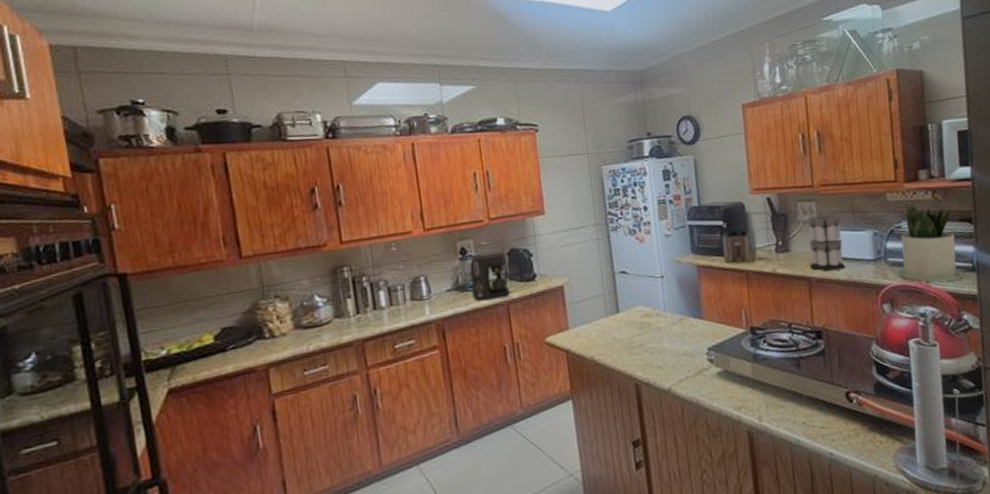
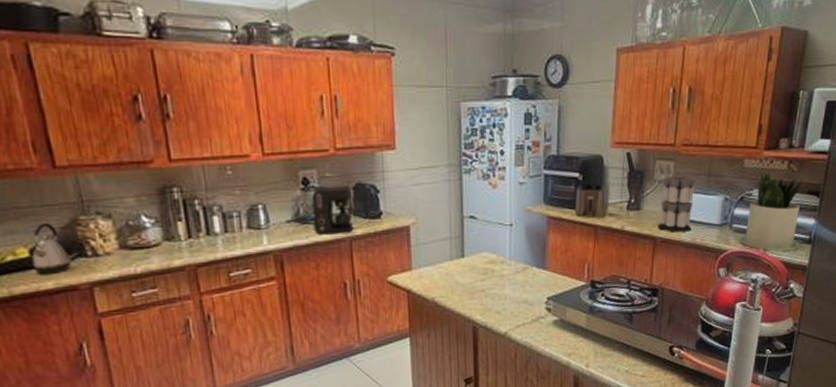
kettle: none [215,309,251,359] -> present [31,222,72,274]

